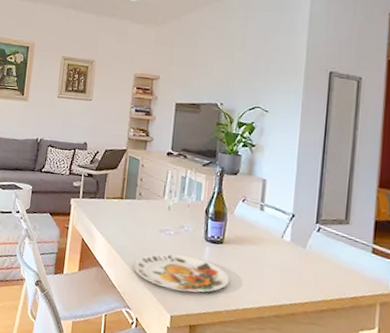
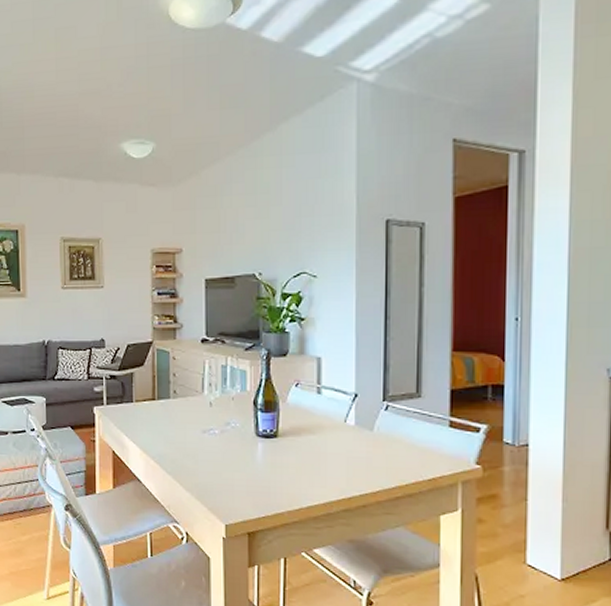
plate: present [134,253,230,293] -> none [177,456,289,496]

